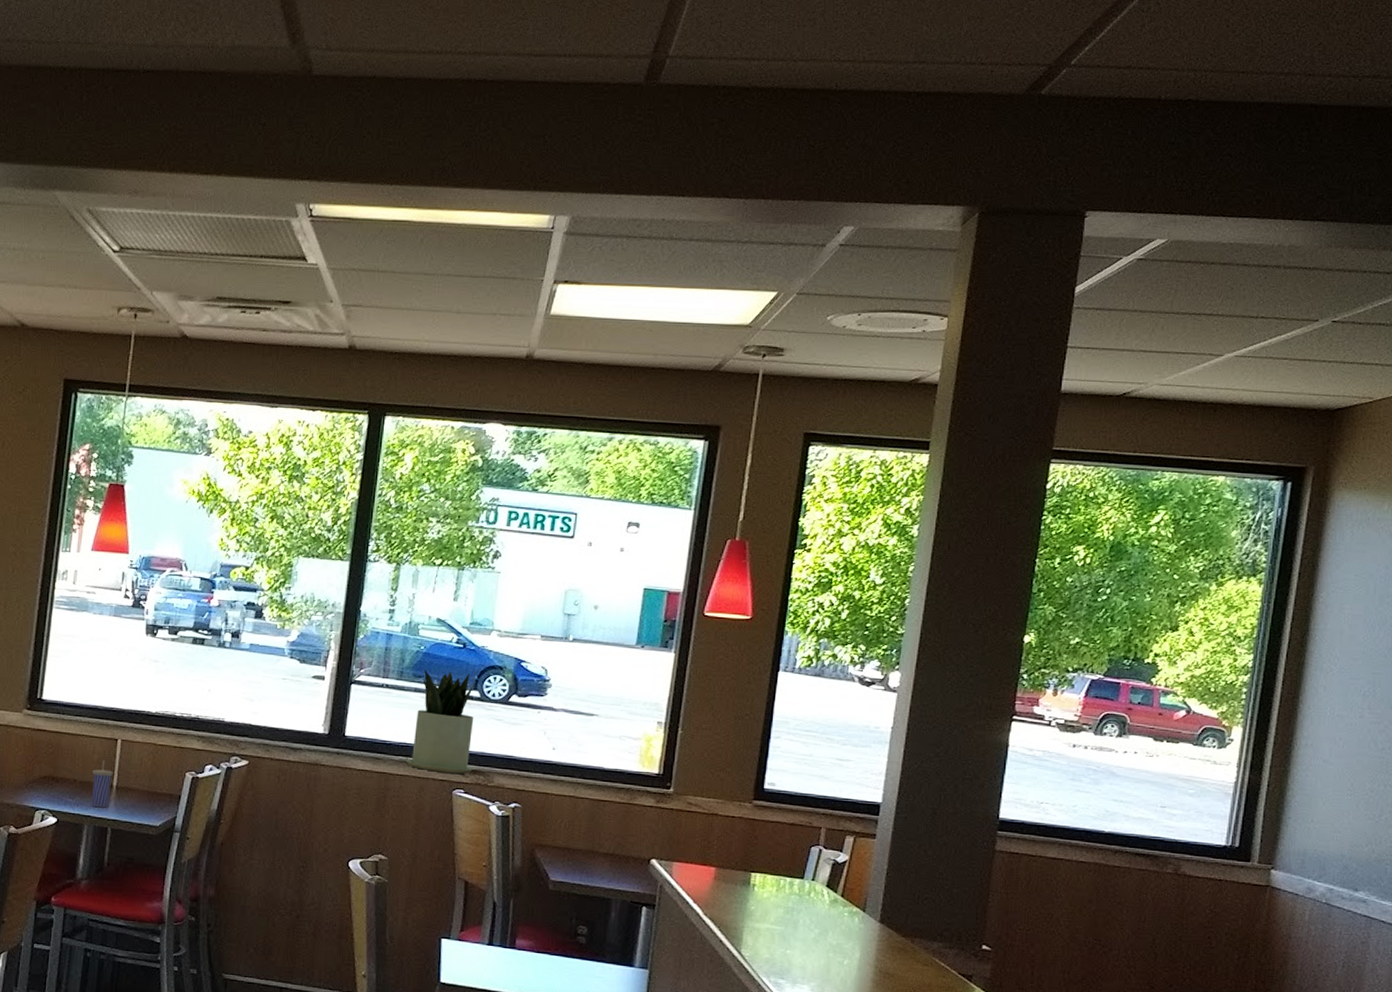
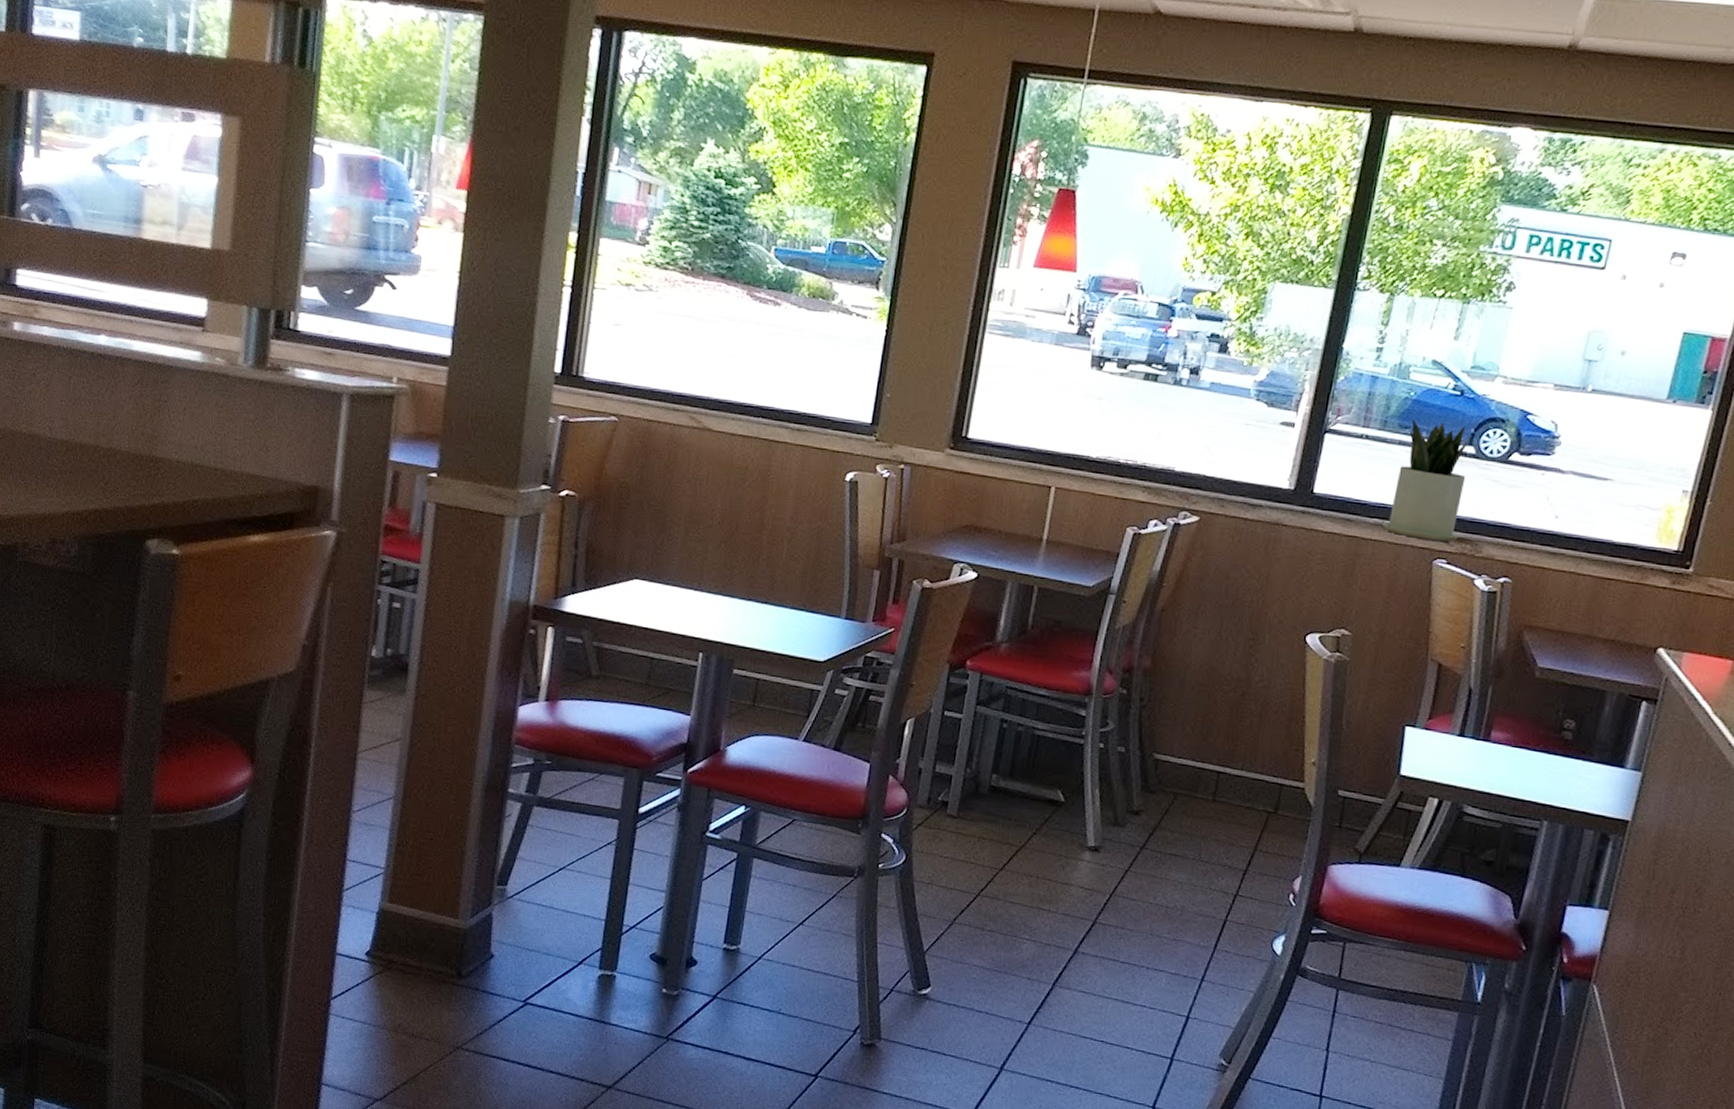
beverage cup: present [92,760,113,808] -> none [1017,509,1044,564]

